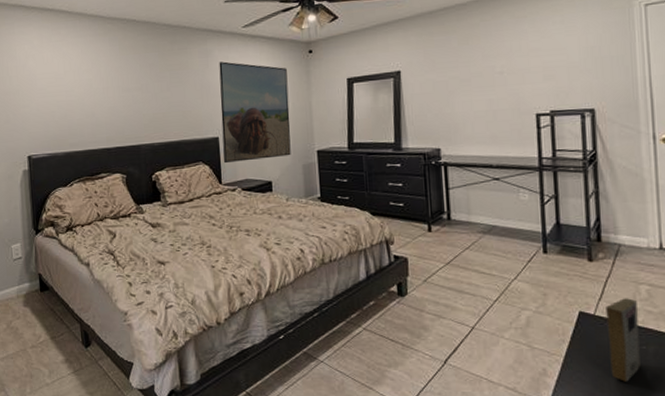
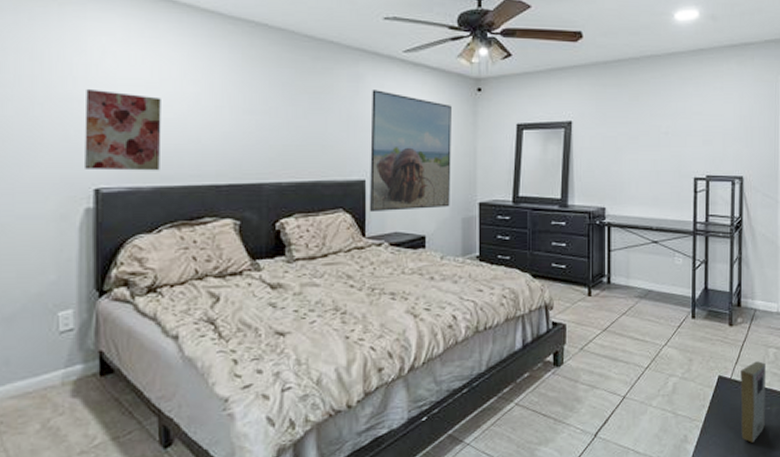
wall art: none [18,83,69,142] -> present [84,88,161,171]

